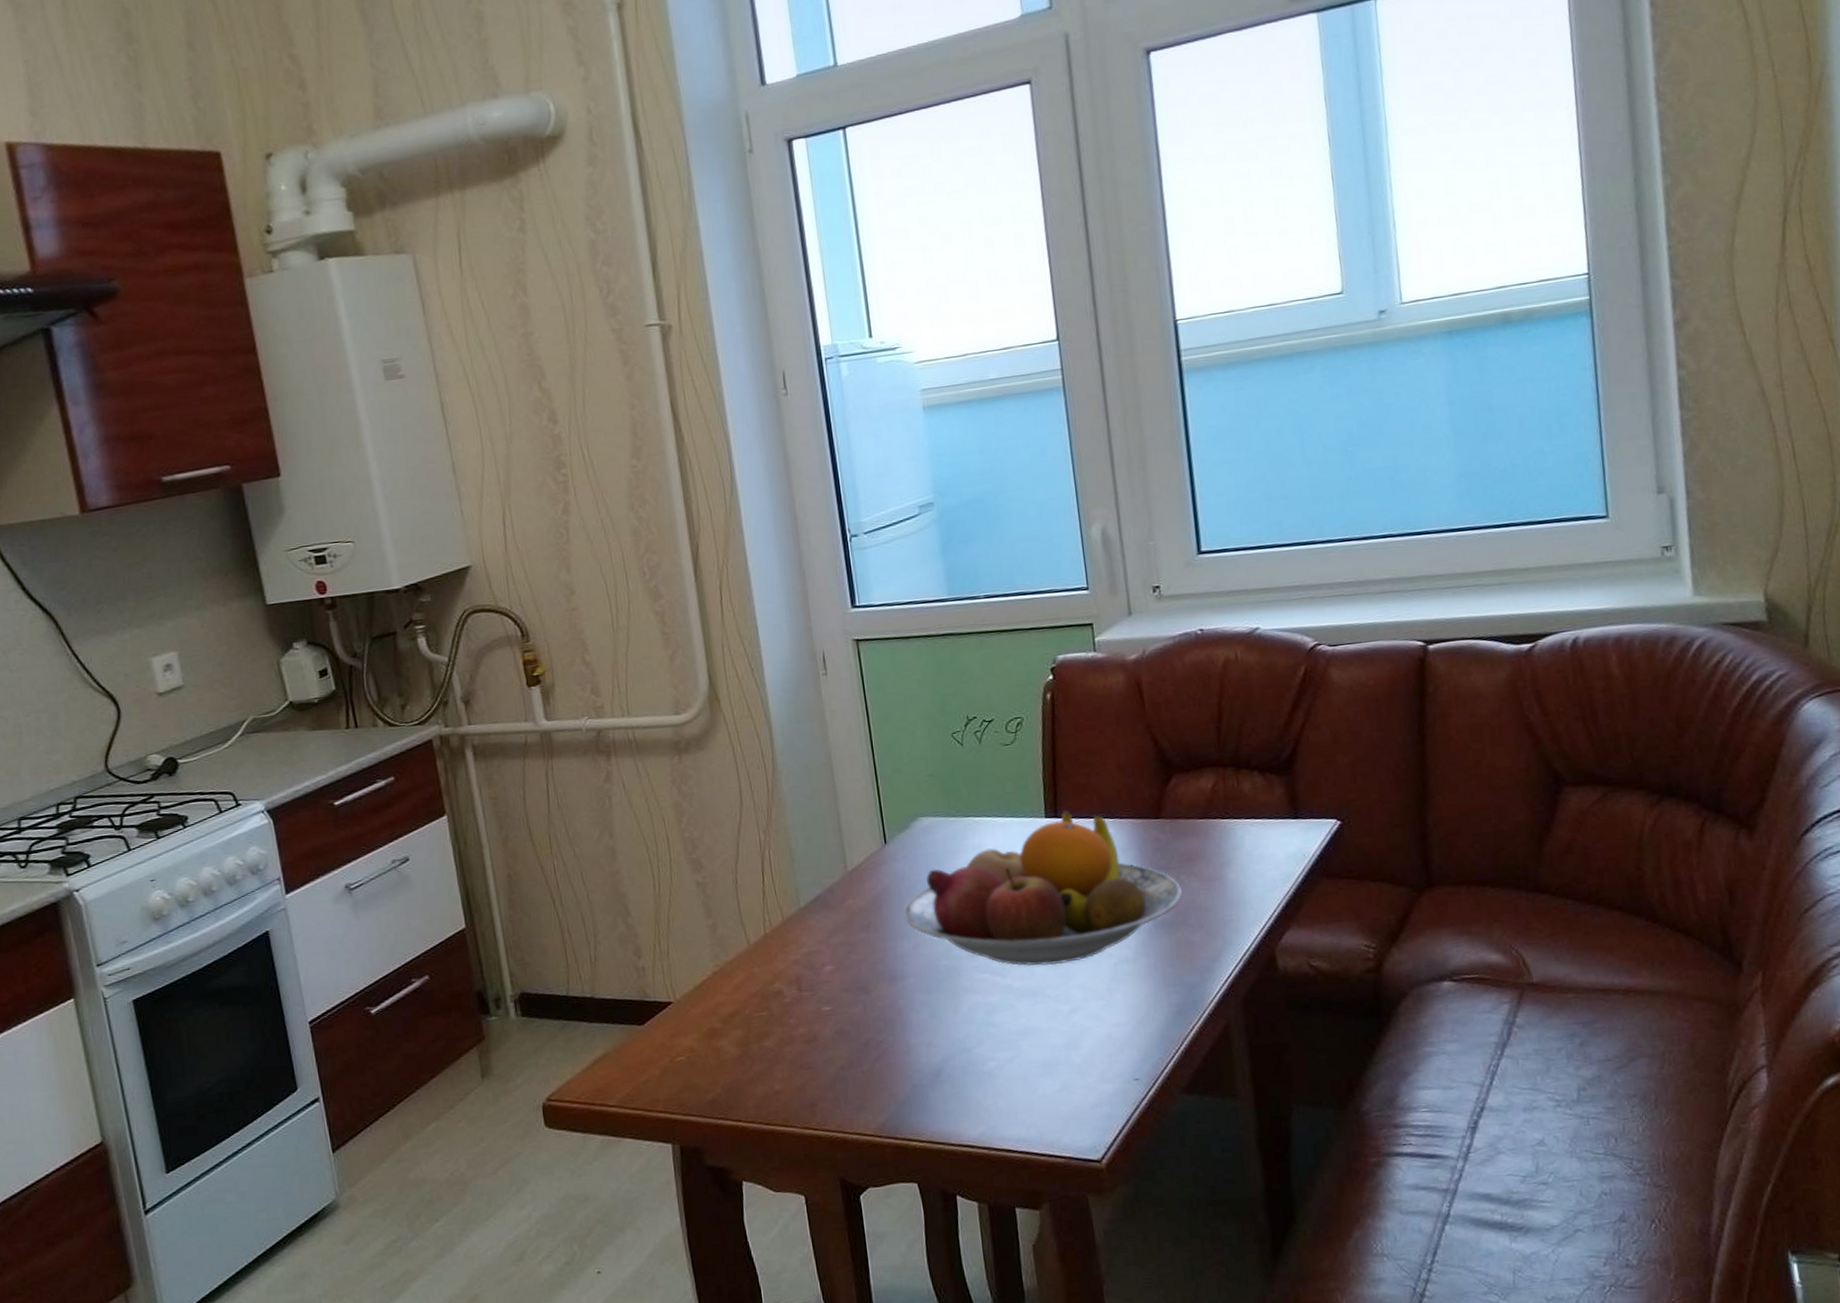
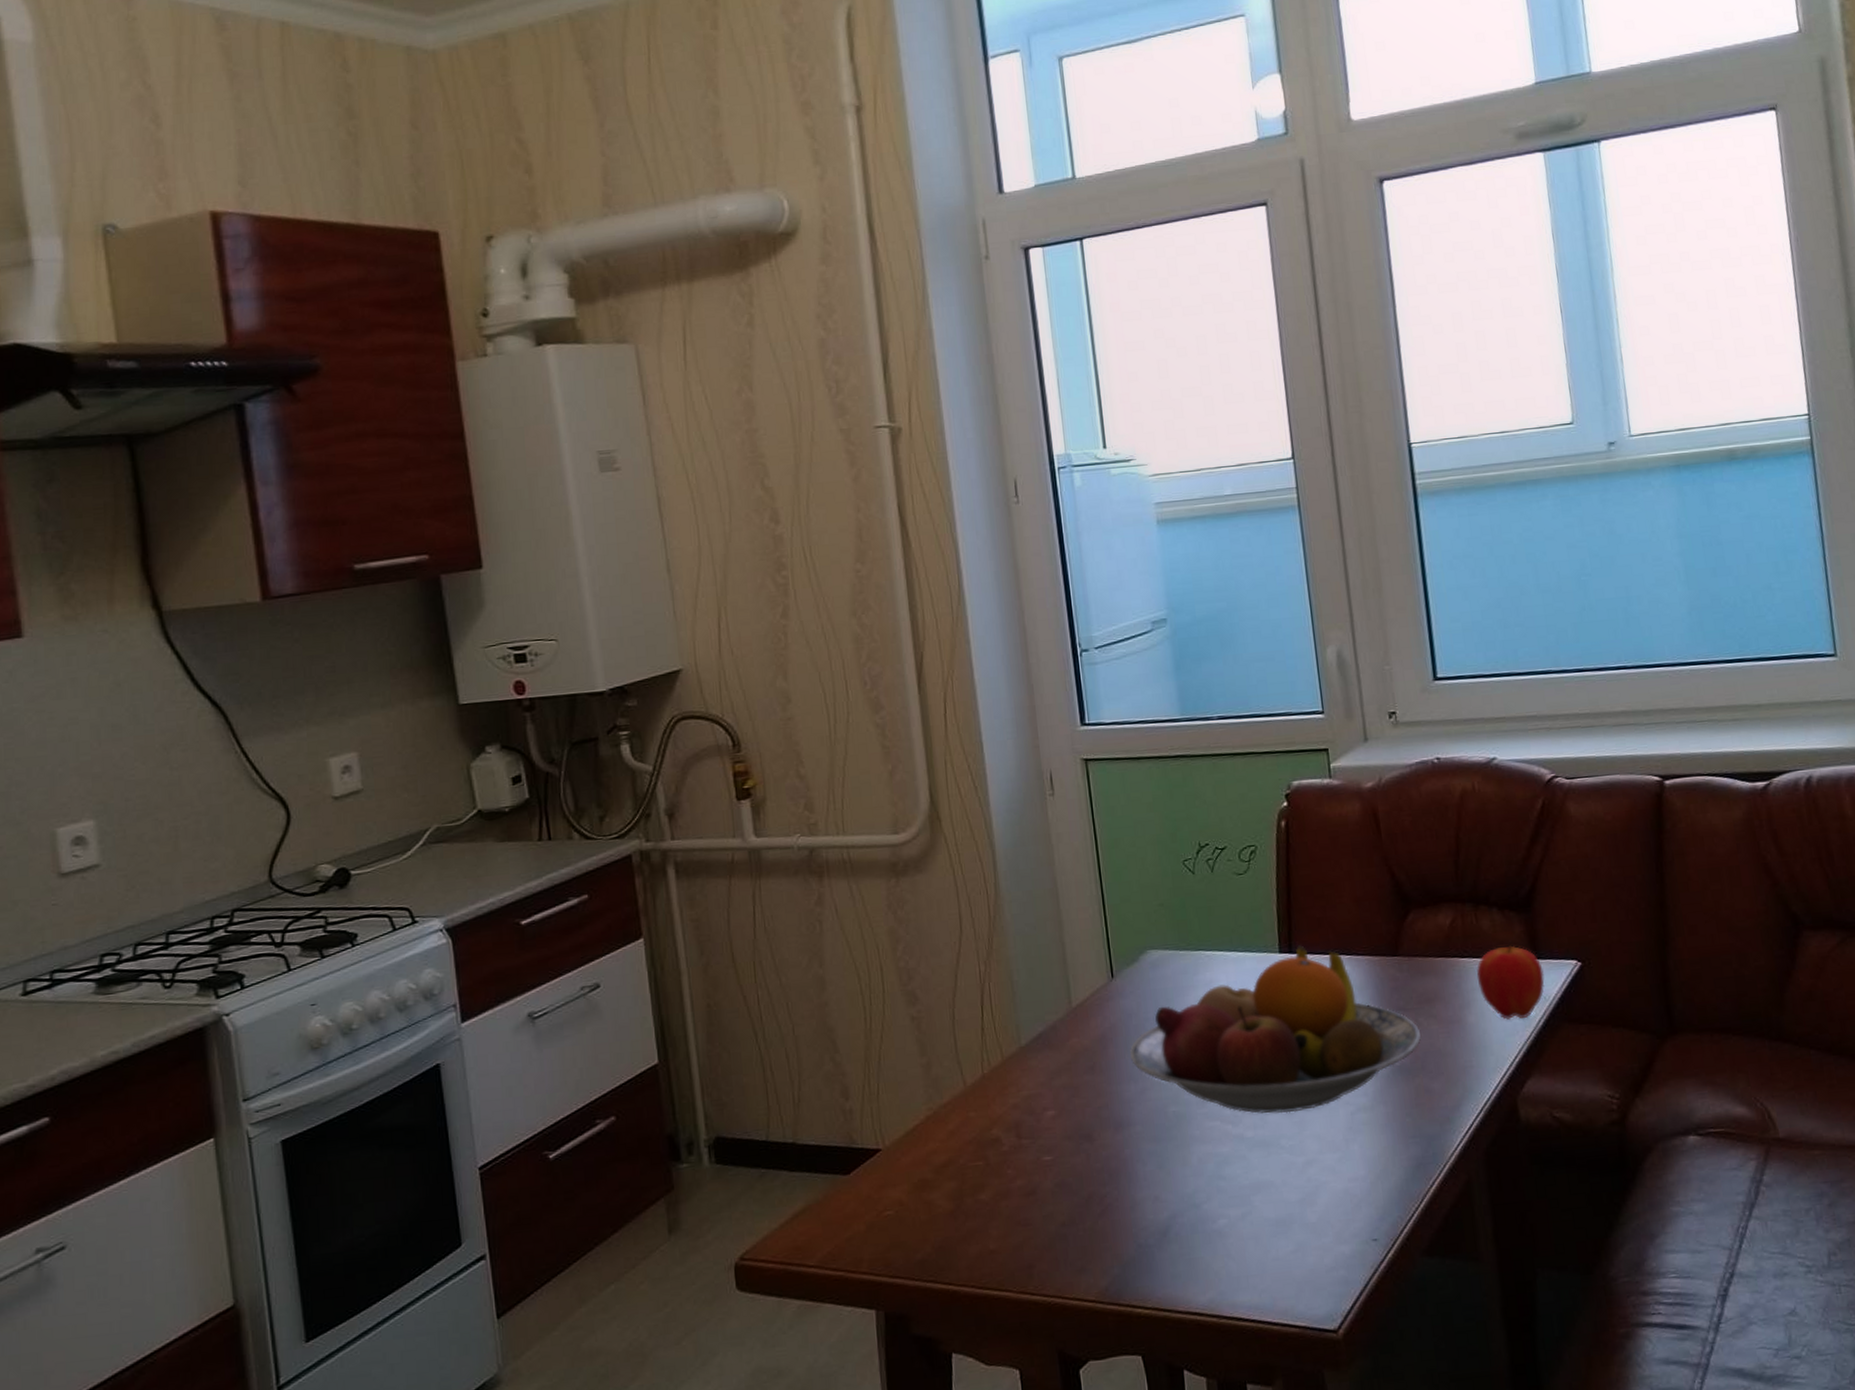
apple: none [1237,801,1304,876] -> present [1476,940,1545,1020]

